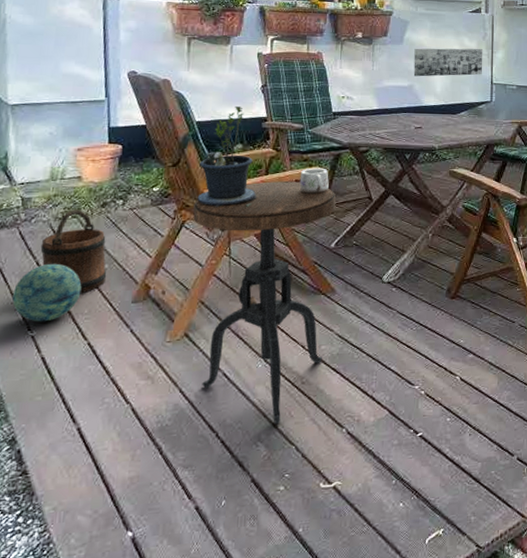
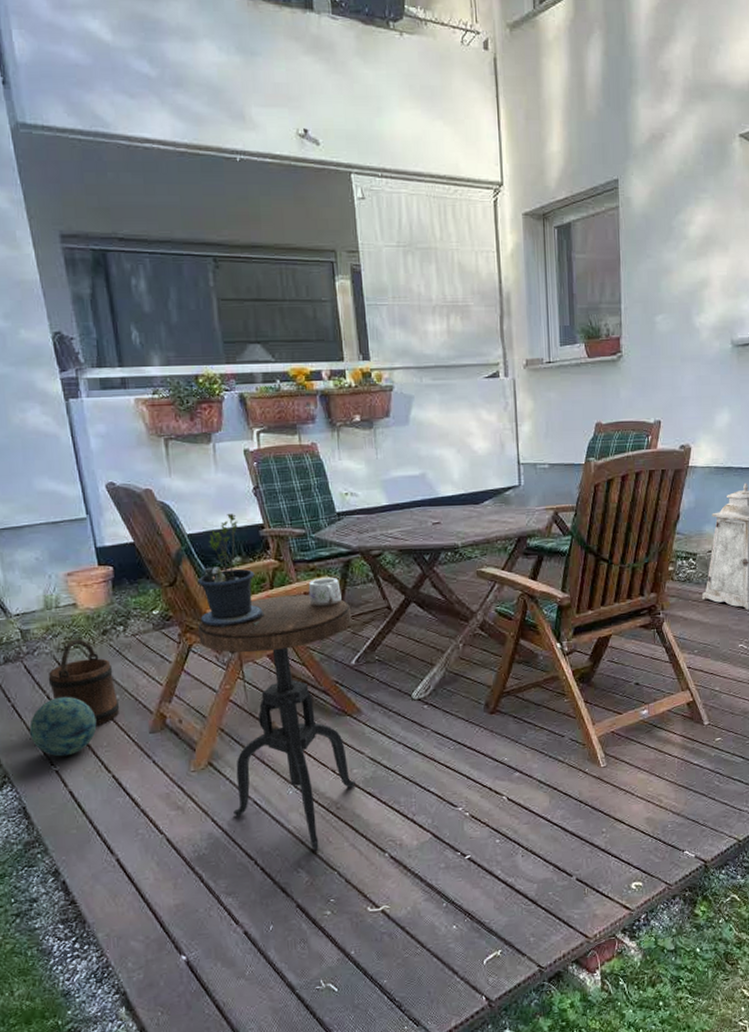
wall art: present [413,48,482,77] -> none [423,421,506,463]

